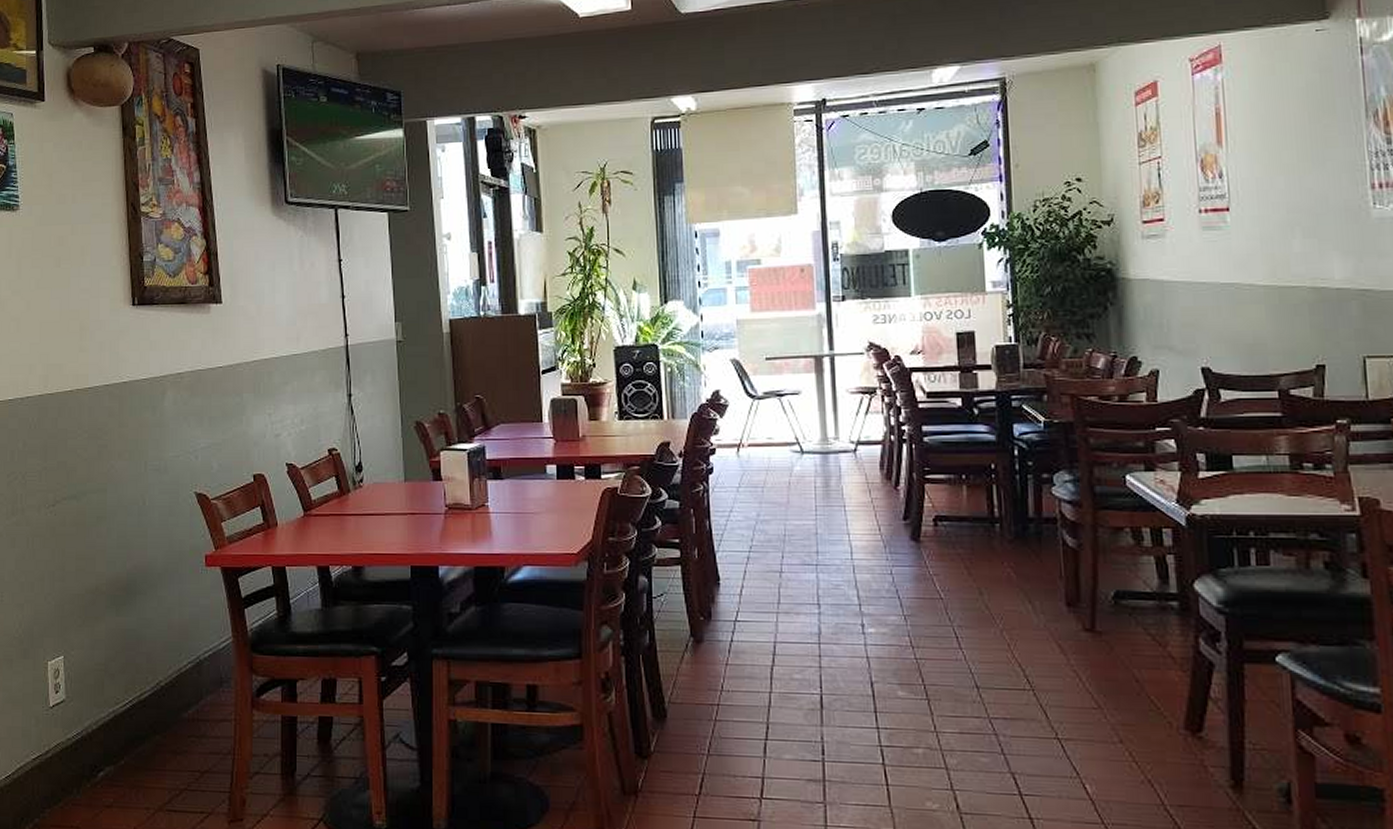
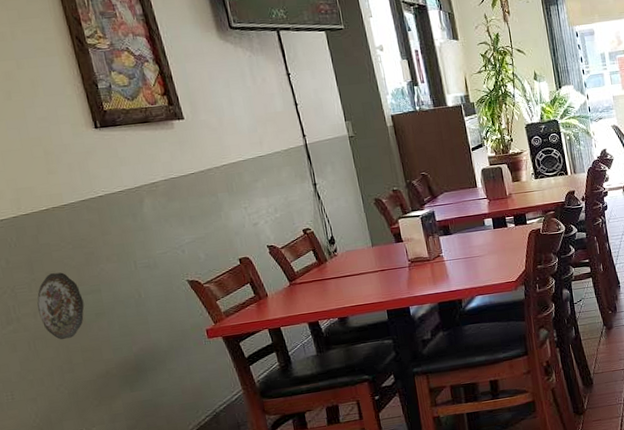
decorative plate: none [43,464,88,541] -> present [37,272,85,339]

